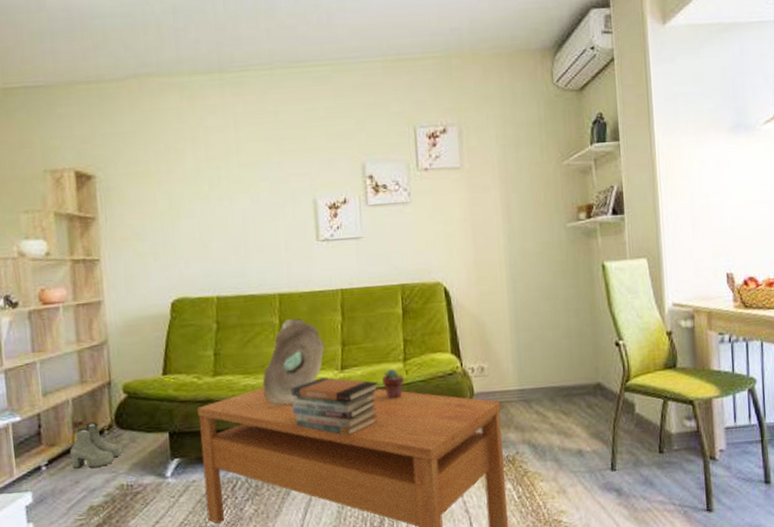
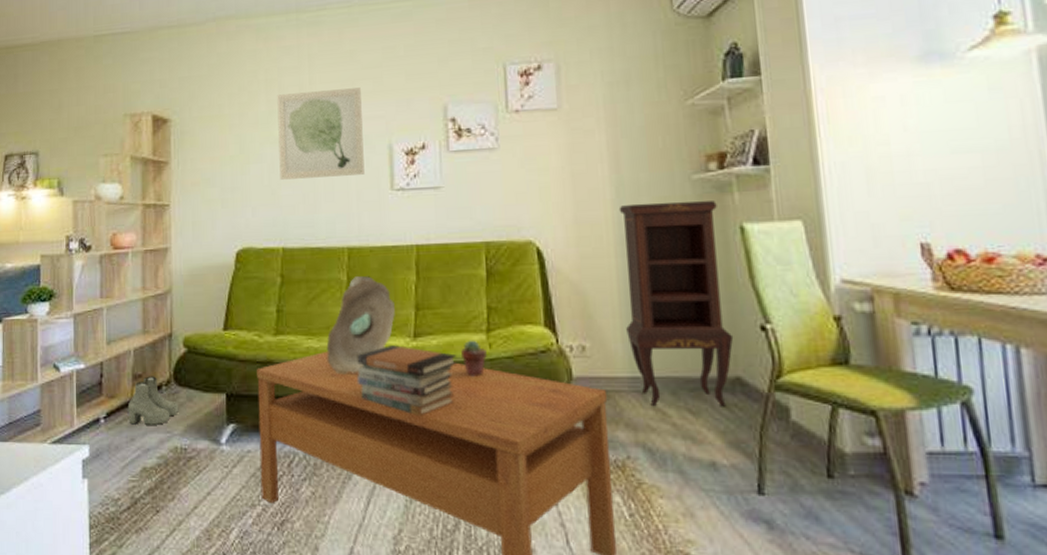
wall art: none [204,146,292,233] -> present [277,87,365,180]
cabinet: none [510,244,596,411] -> present [619,201,734,407]

